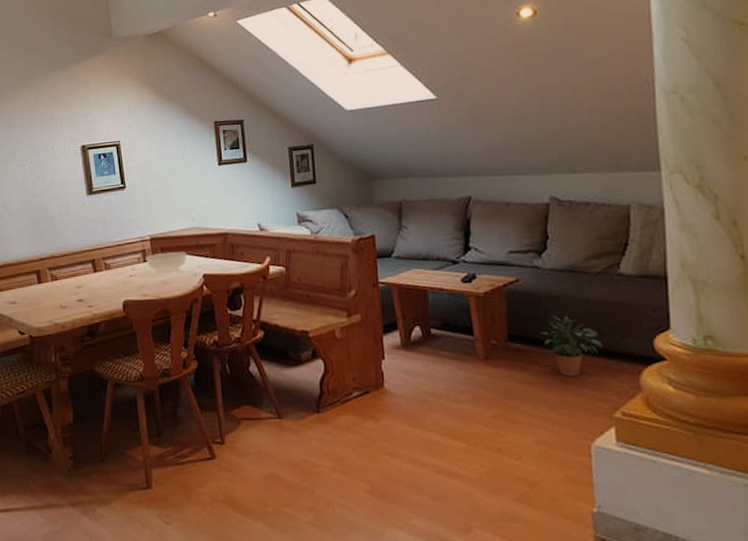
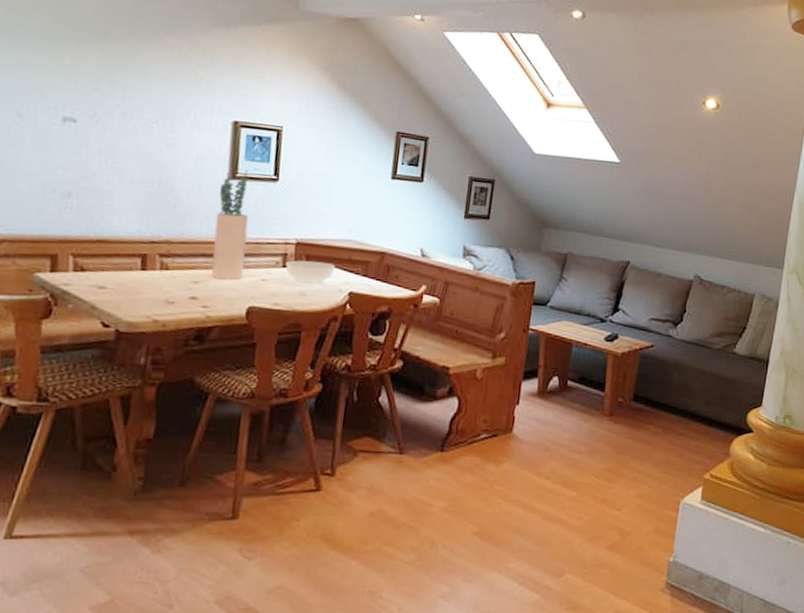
vase: none [82,184,114,281] -> present [211,170,250,281]
potted plant: present [538,315,603,376] -> none [658,381,709,438]

